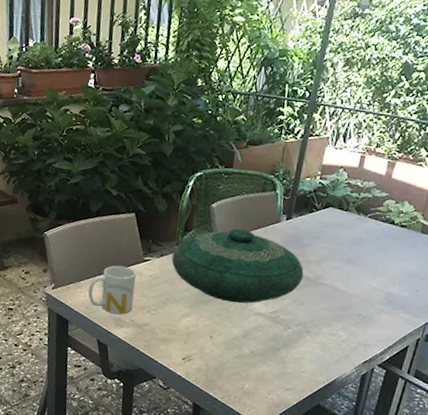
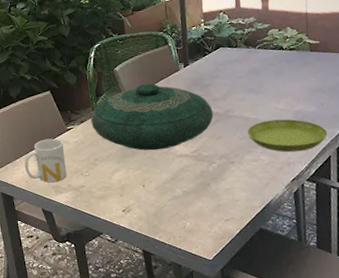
saucer: none [332,295,414,336] -> present [247,119,328,153]

